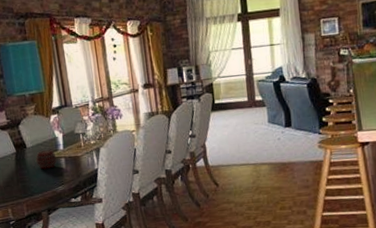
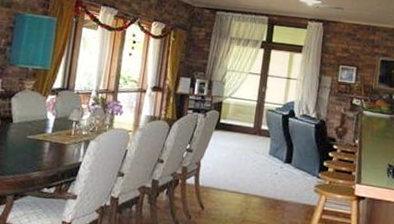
decorative ball: present [35,149,57,170] -> none [17,129,42,151]

